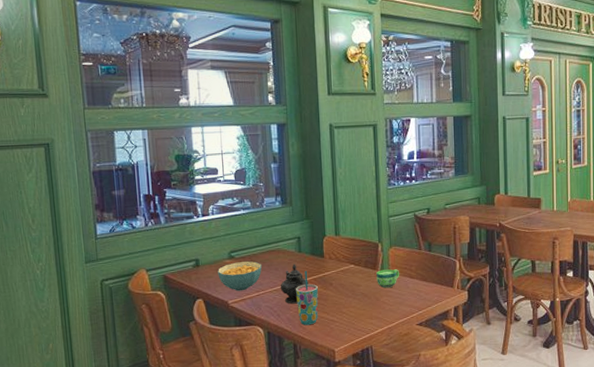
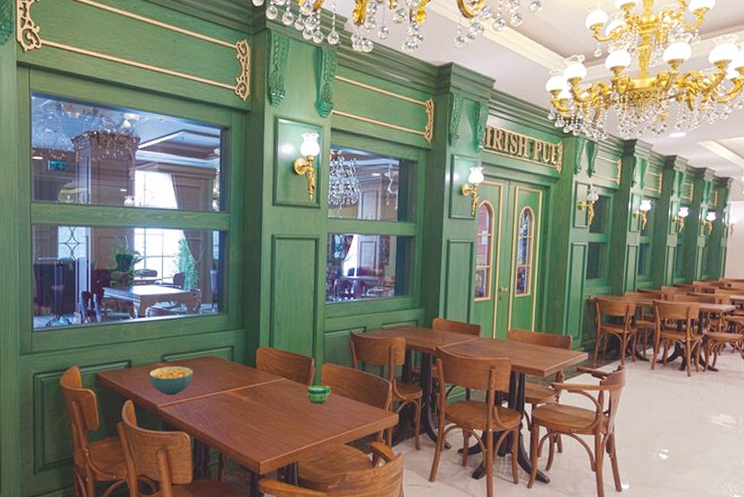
teapot: present [280,264,310,304] -> none [210,372,240,413]
cup: present [296,270,319,326] -> none [225,380,248,436]

